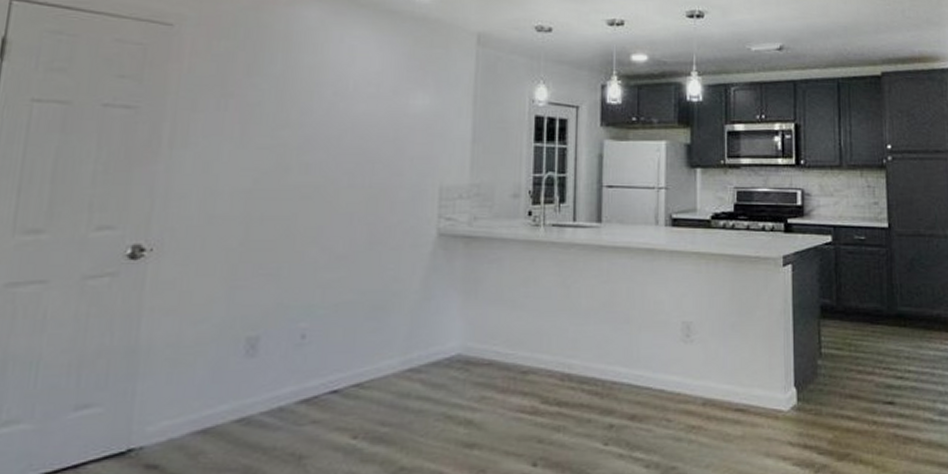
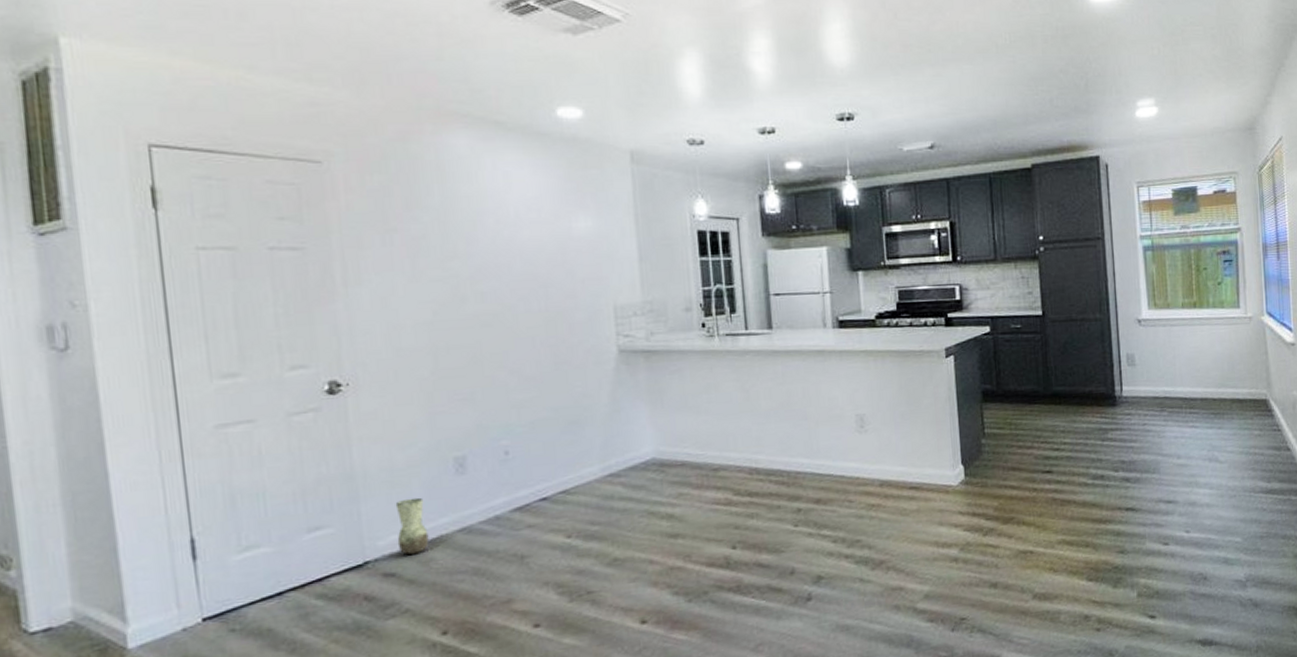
vase: none [167,379,206,444] -> present [395,497,429,555]

